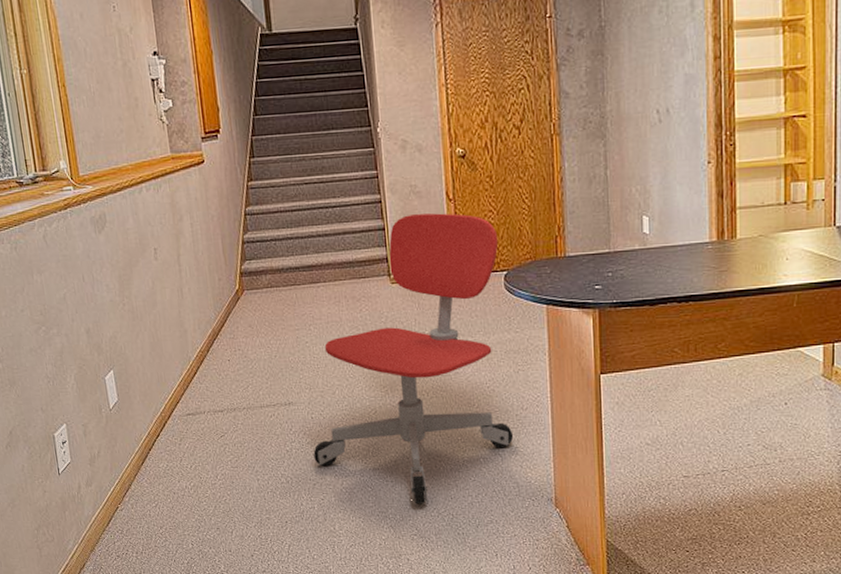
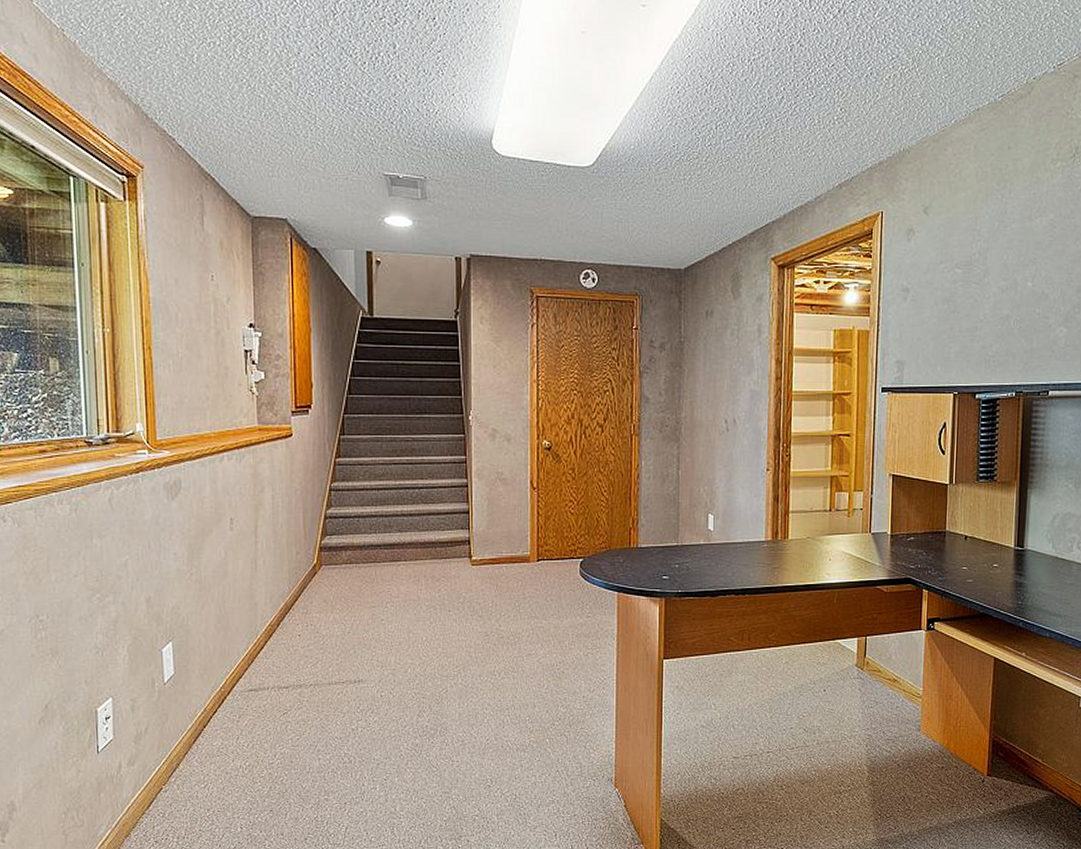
office chair: present [313,213,514,504] -> none [380,500,580,785]

